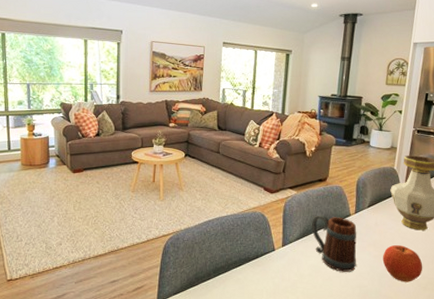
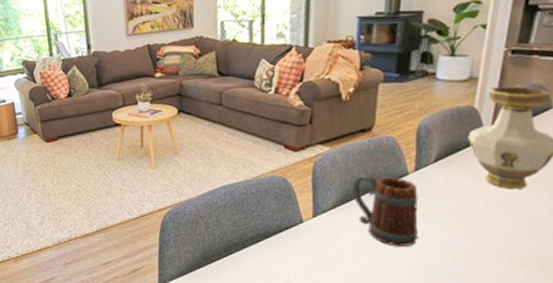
fruit: present [382,245,423,282] -> none [456,210,519,258]

